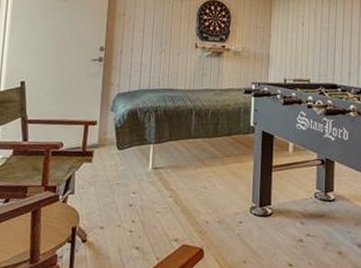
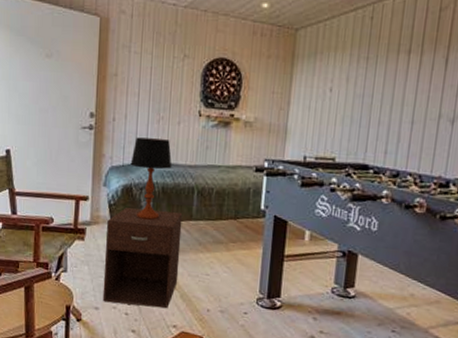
nightstand: none [108,130,183,223] -> present [102,207,183,309]
table lamp: none [136,67,173,140] -> present [130,137,172,220]

